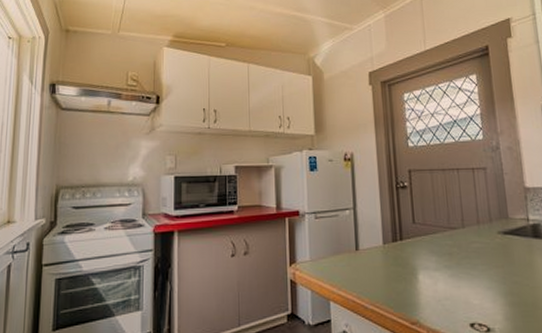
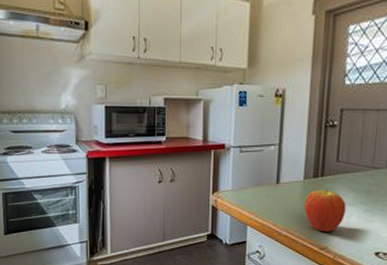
fruit: none [387,252,431,303] -> present [304,188,346,233]

